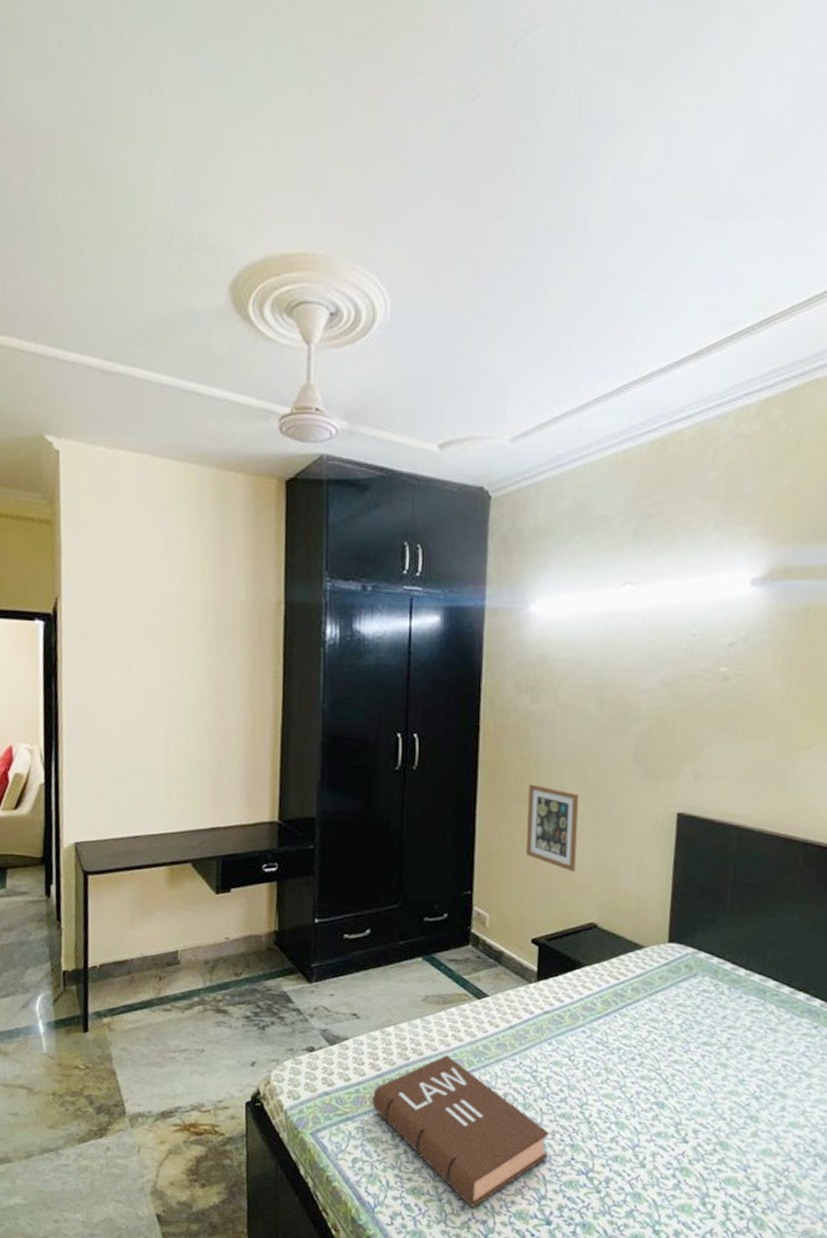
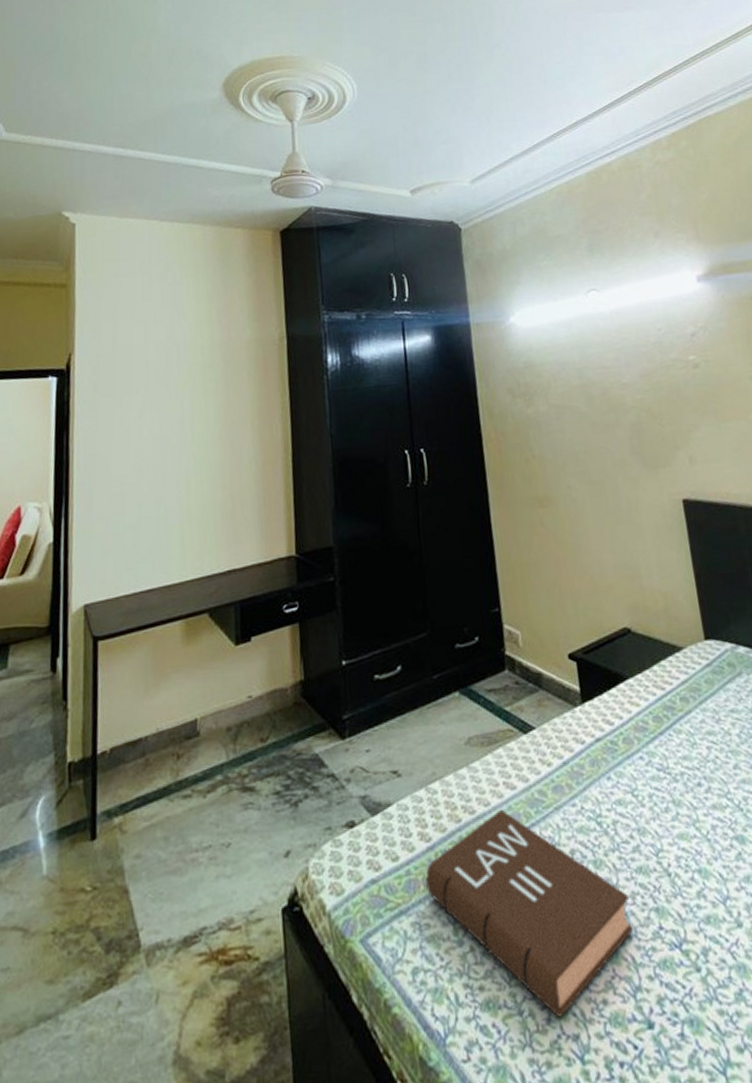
picture frame: present [526,784,579,873] -> none [537,486,599,575]

